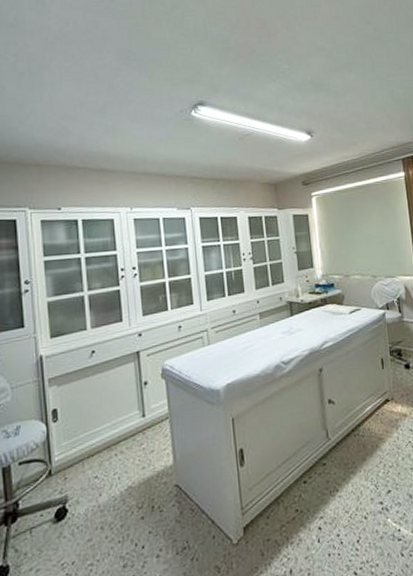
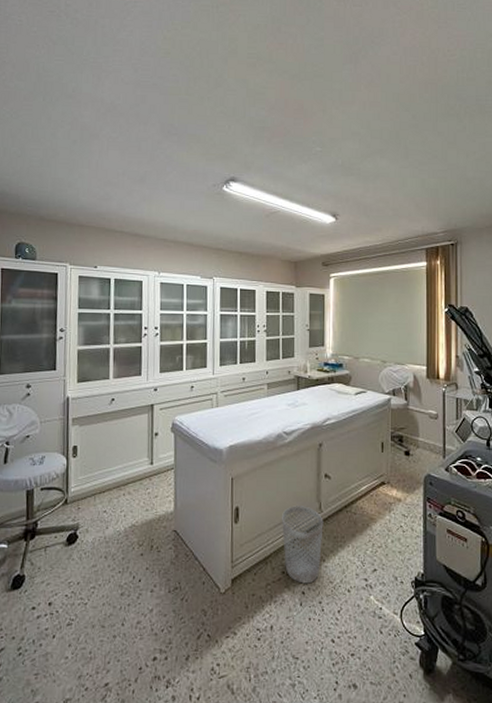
wastebasket: none [289,436,334,519] -> present [282,506,324,584]

